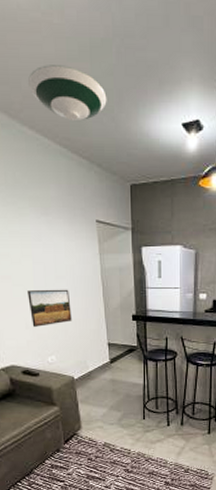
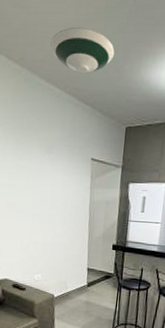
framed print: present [27,289,72,327] -> none [25,216,60,248]

